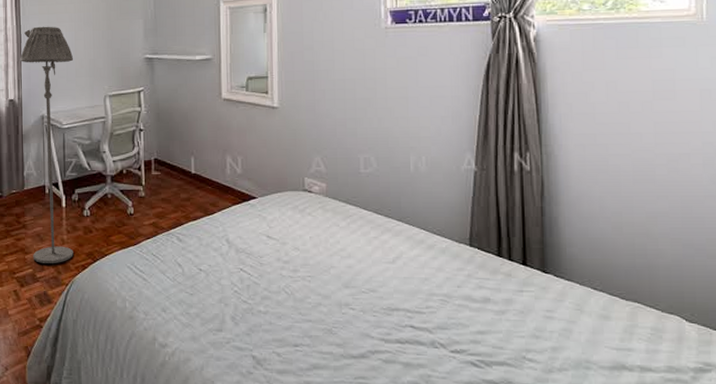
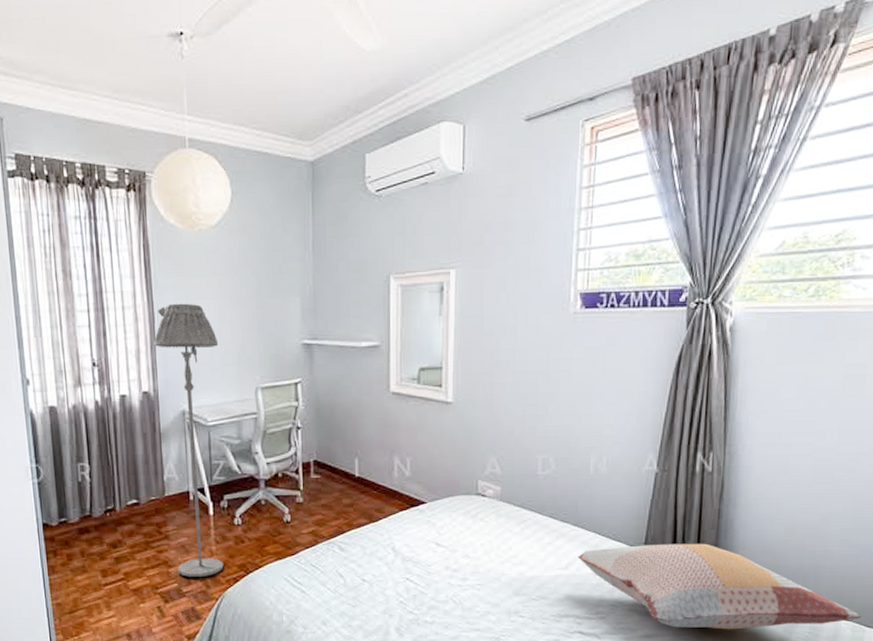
decorative pillow: none [404,240,706,329] -> present [578,543,862,630]

